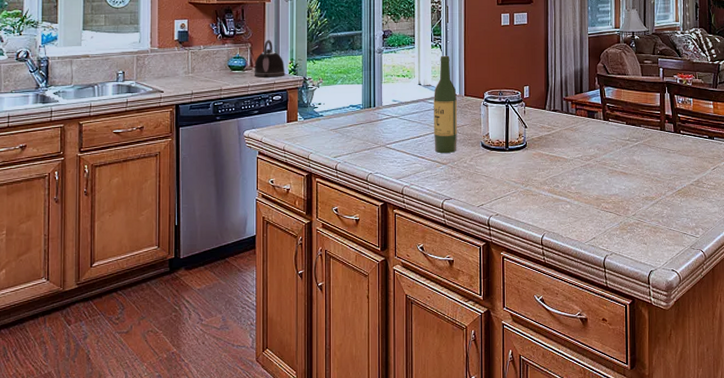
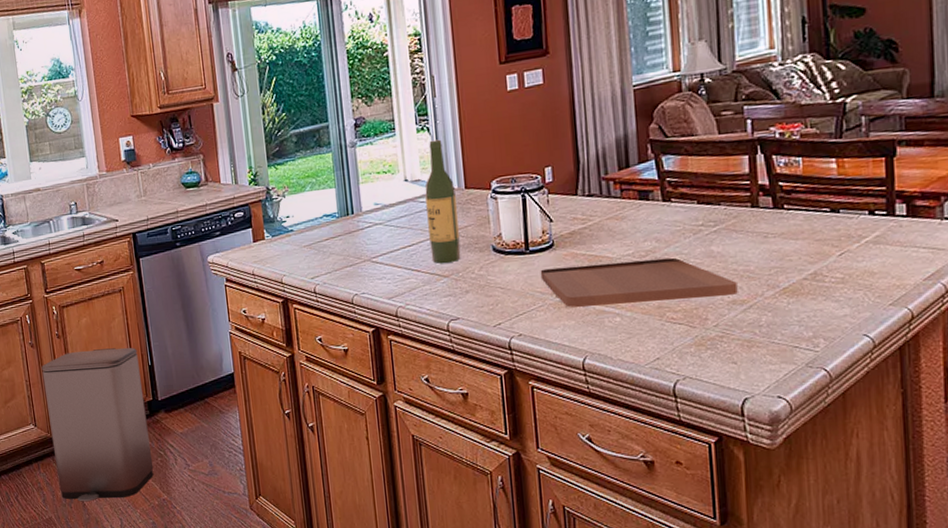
pedal bin: none [63,207,167,356] -> present [41,347,154,502]
kettle: present [254,40,285,78] -> none [210,147,245,193]
cutting board: none [515,162,649,195] -> present [540,257,738,308]

